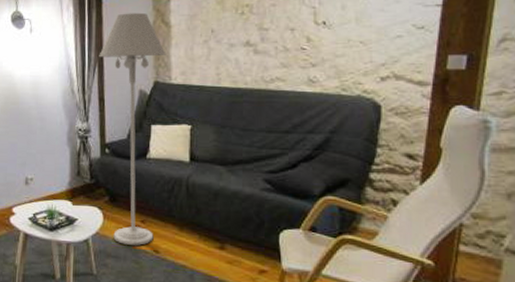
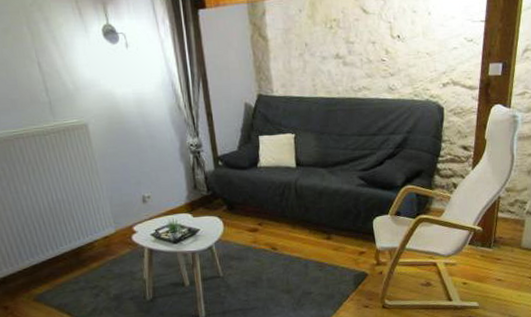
floor lamp: present [99,12,167,246] -> none [201,26,271,247]

